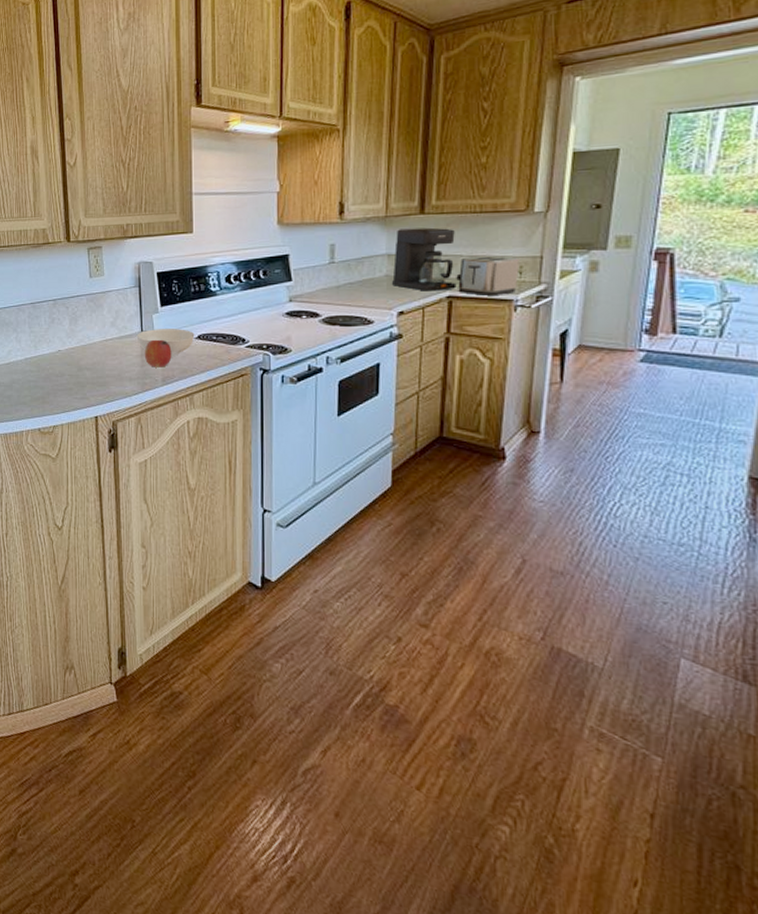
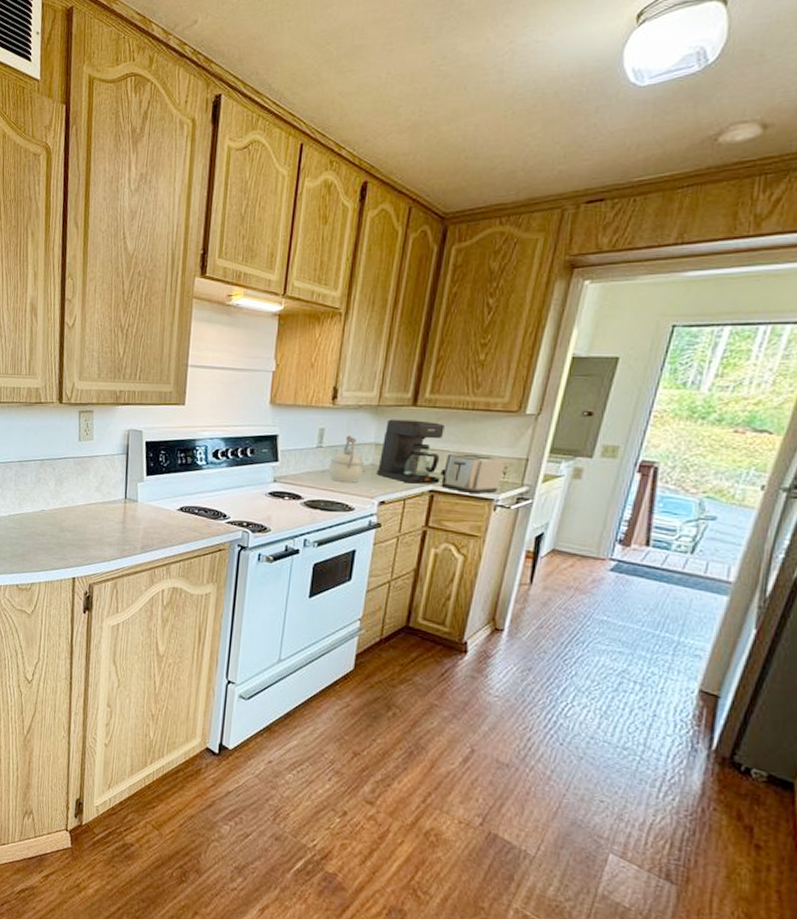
bowl: present [136,329,195,357] -> none [120,497,178,526]
fruit: present [144,339,172,368] -> none [125,507,153,536]
kettle: none [343,249,379,296] -> present [328,435,364,483]

